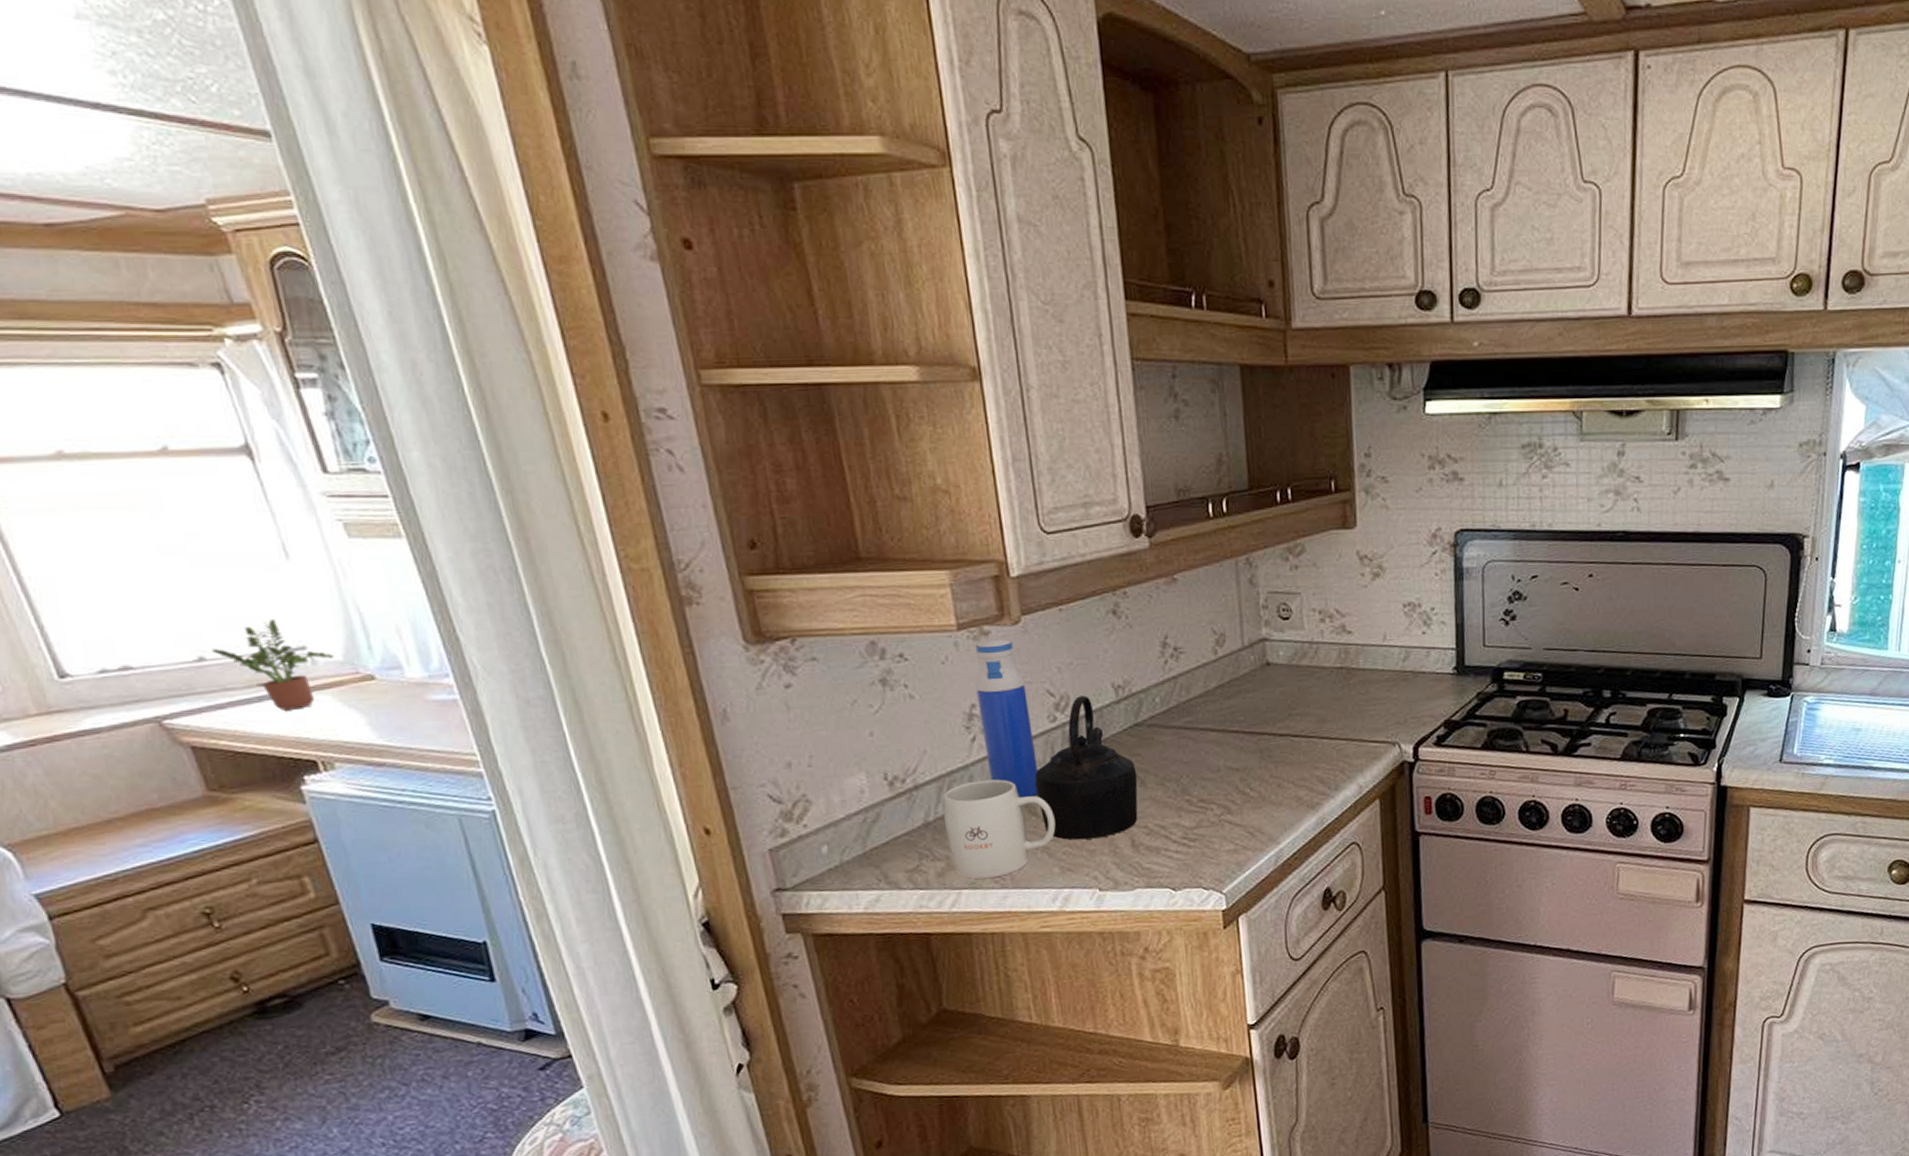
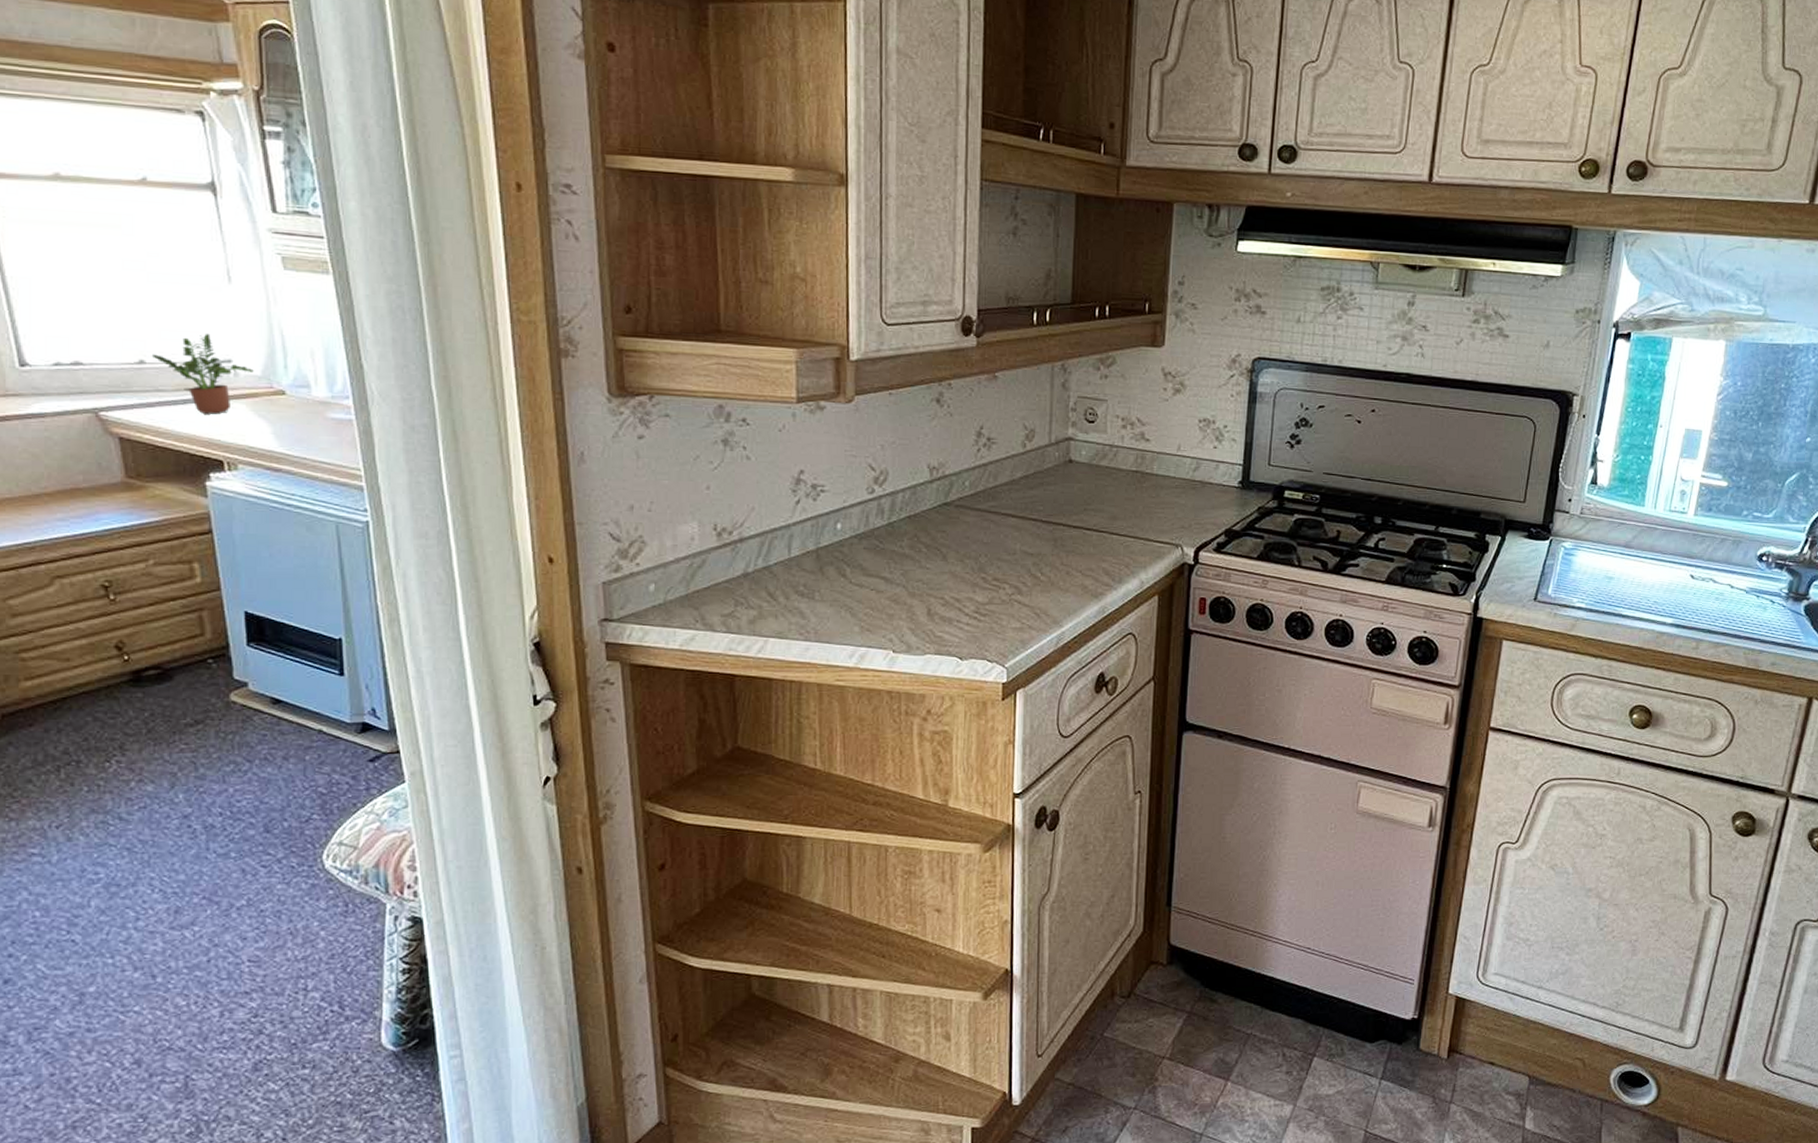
mug: present [943,779,1056,880] -> none [761,540,861,631]
water bottle: present [975,639,1039,799] -> none [806,414,852,560]
kettle: present [1034,695,1138,840] -> none [847,473,940,604]

